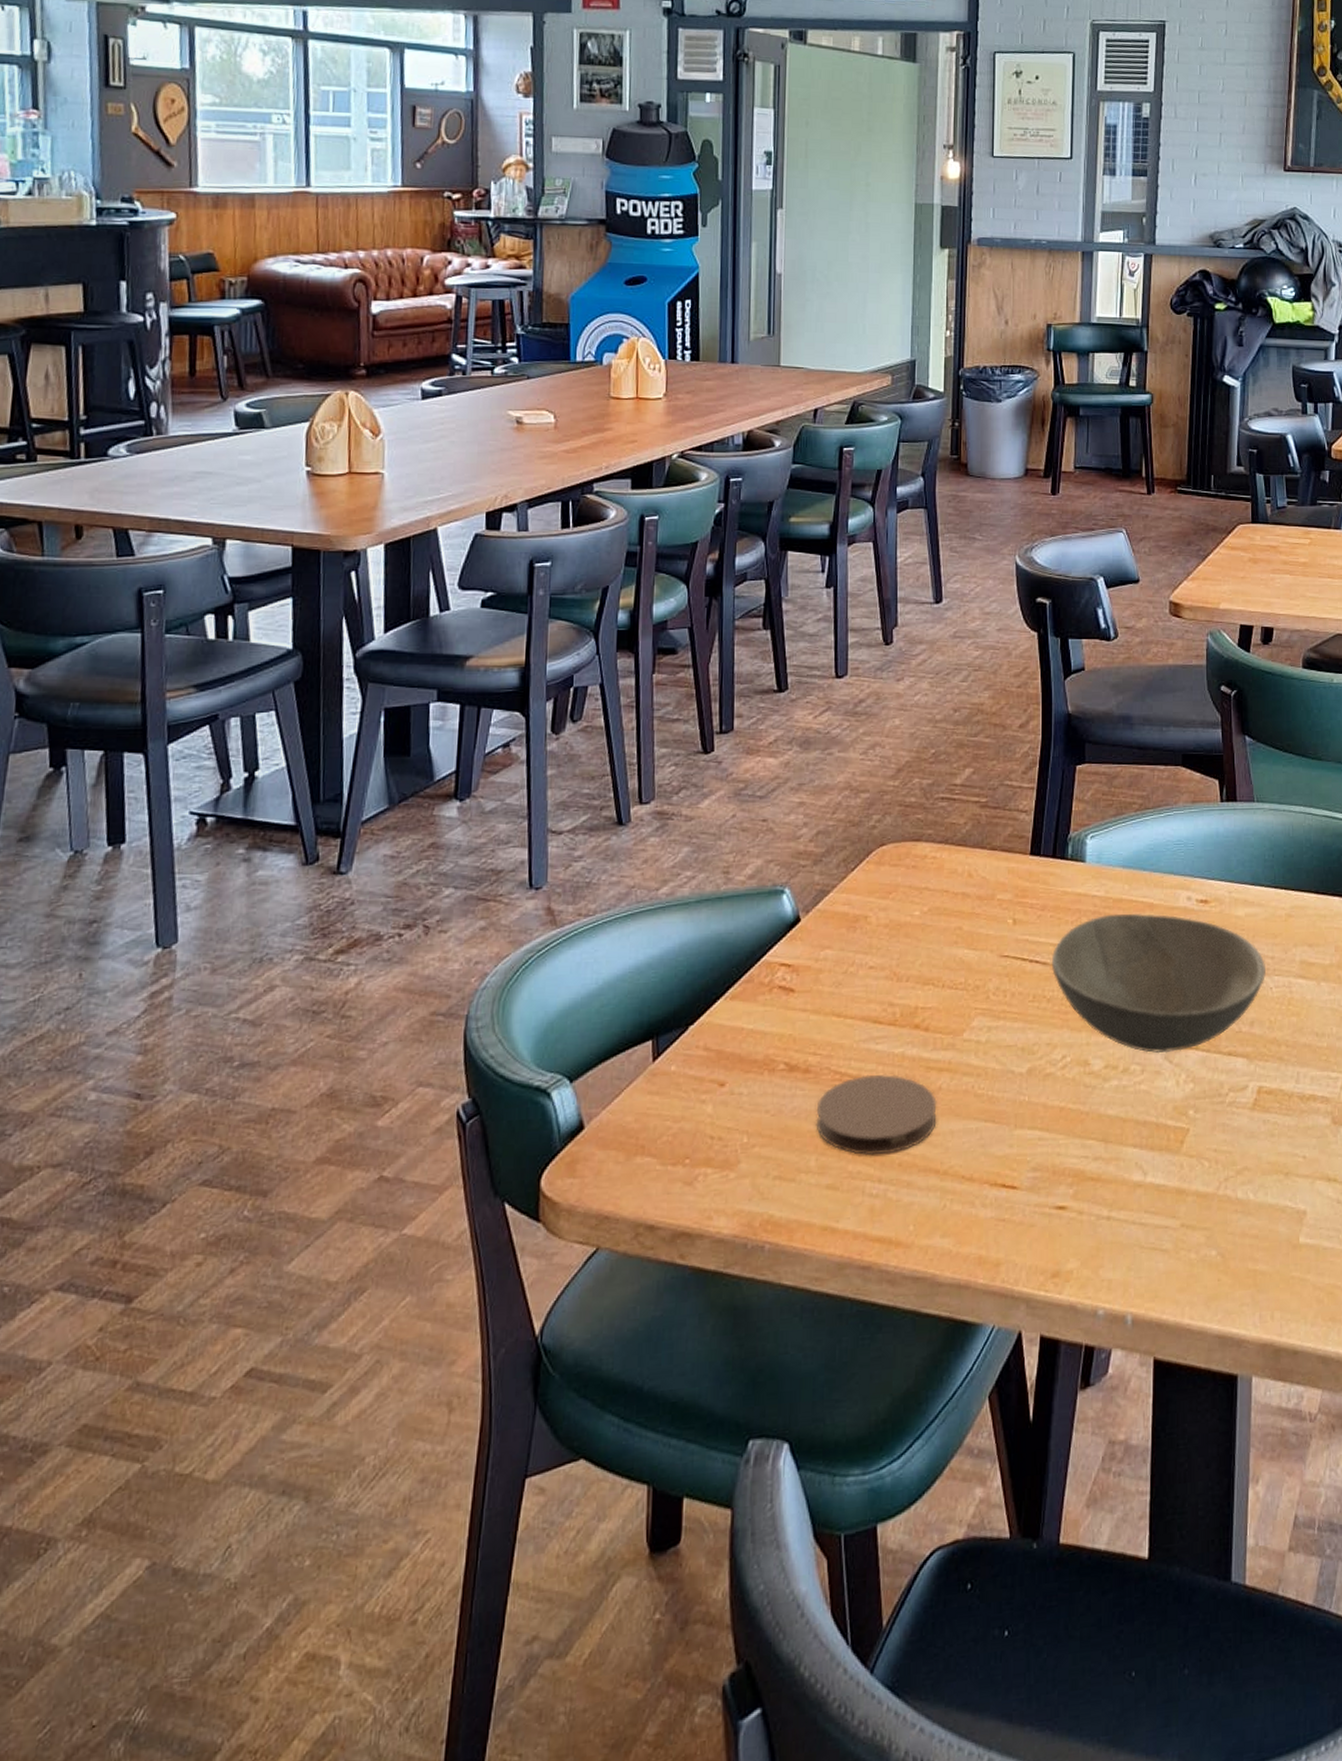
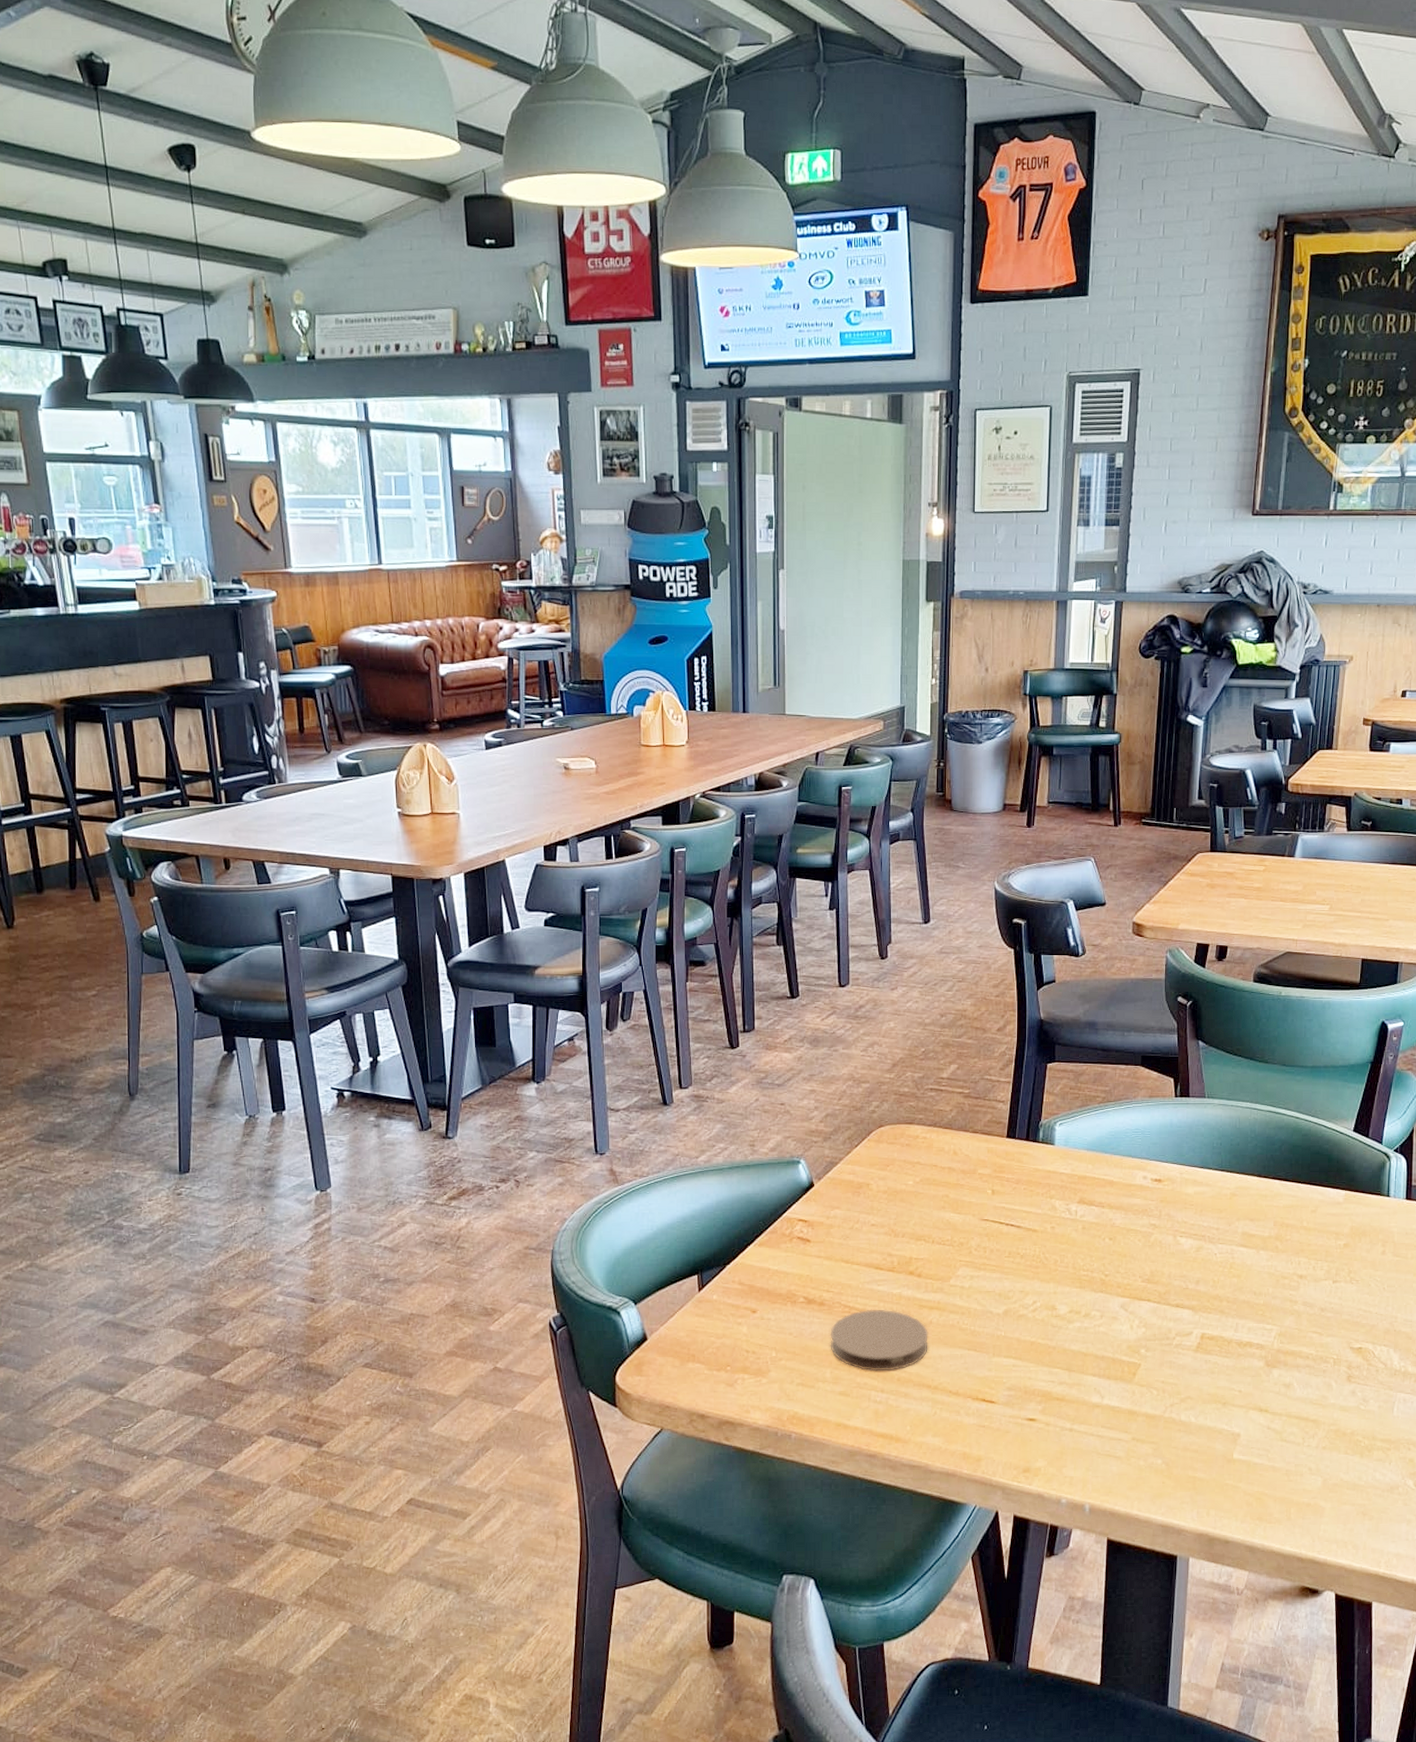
soup bowl: present [1052,913,1265,1054] -> none [1025,1188,1211,1303]

